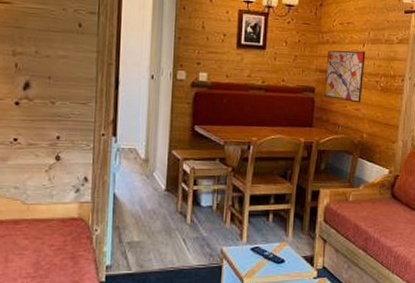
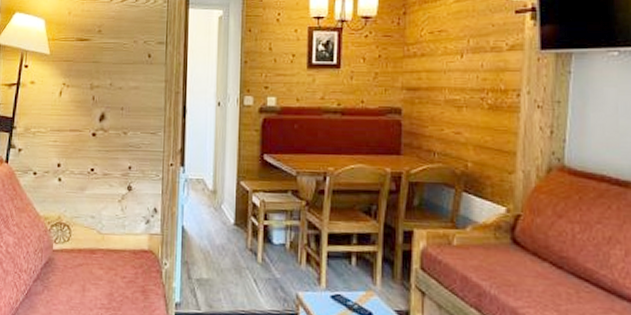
wall art: present [323,50,366,103] -> none [413,63,465,125]

